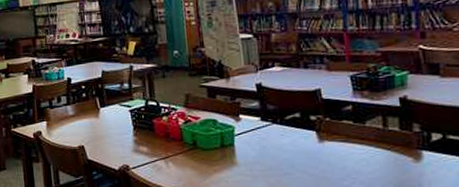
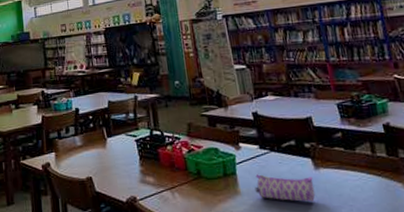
pencil case: none [253,145,317,175] -> present [255,173,316,203]

